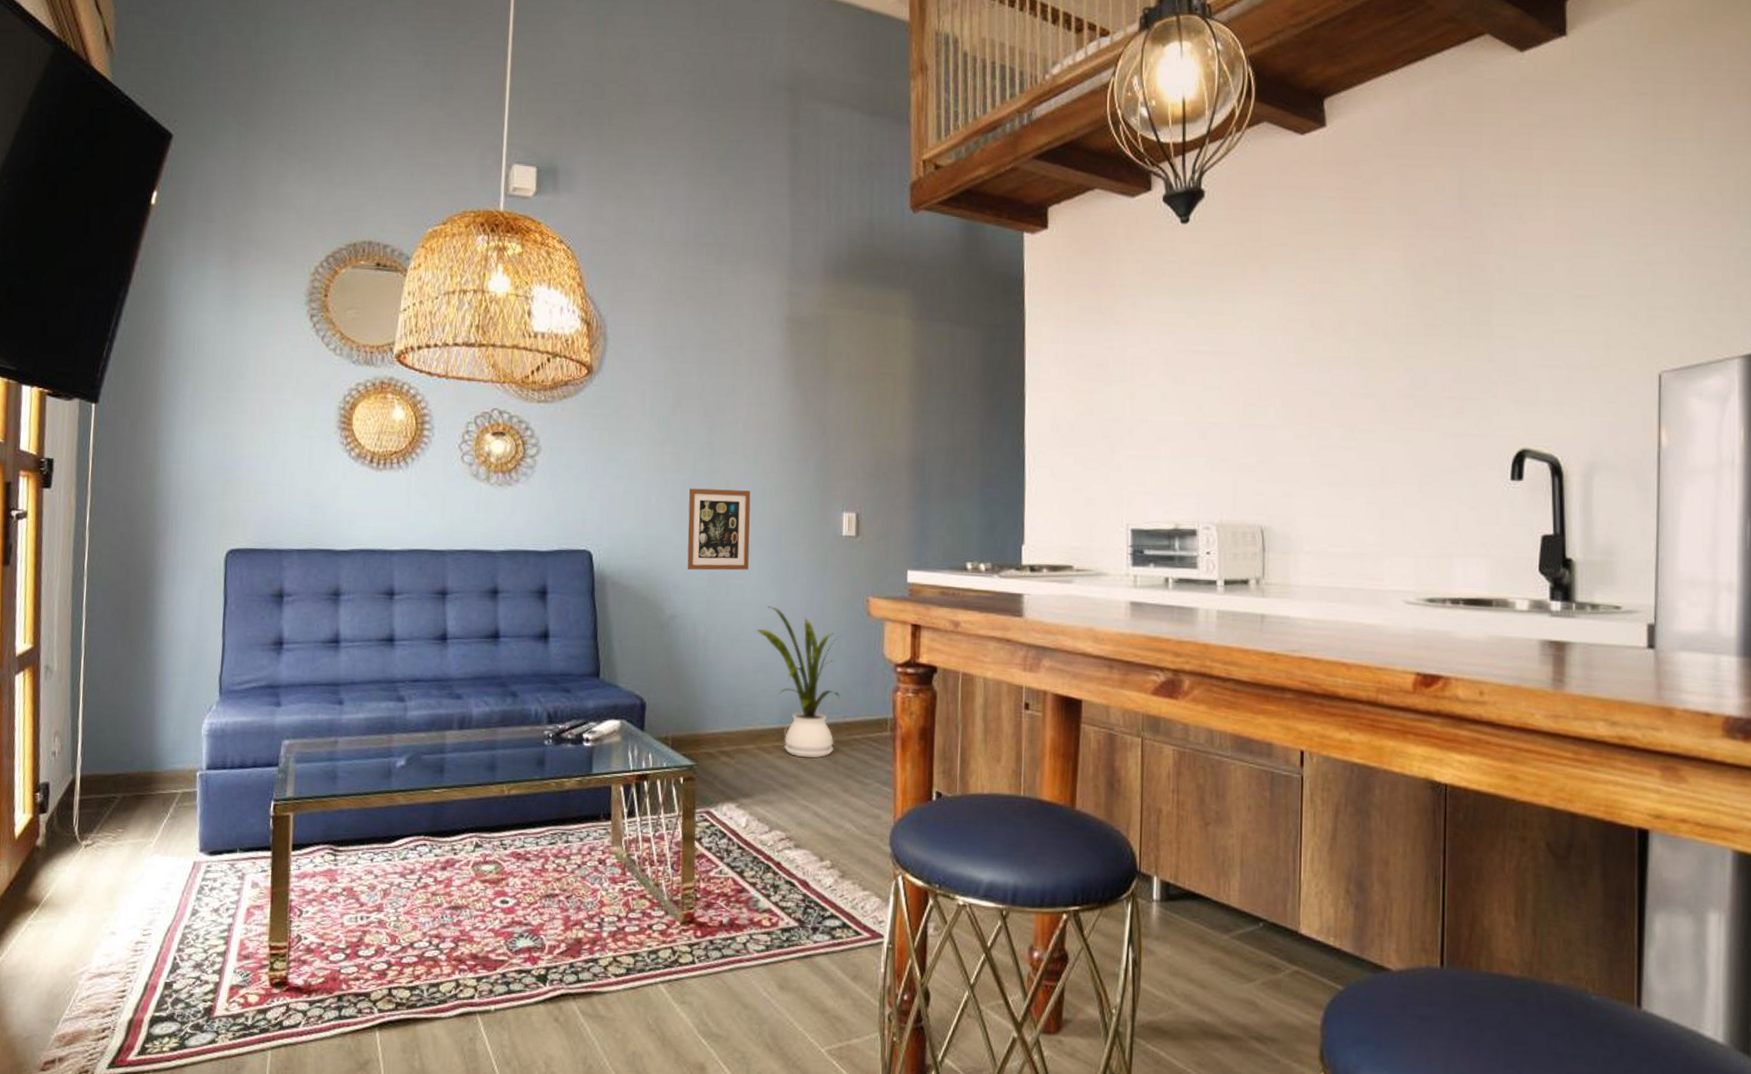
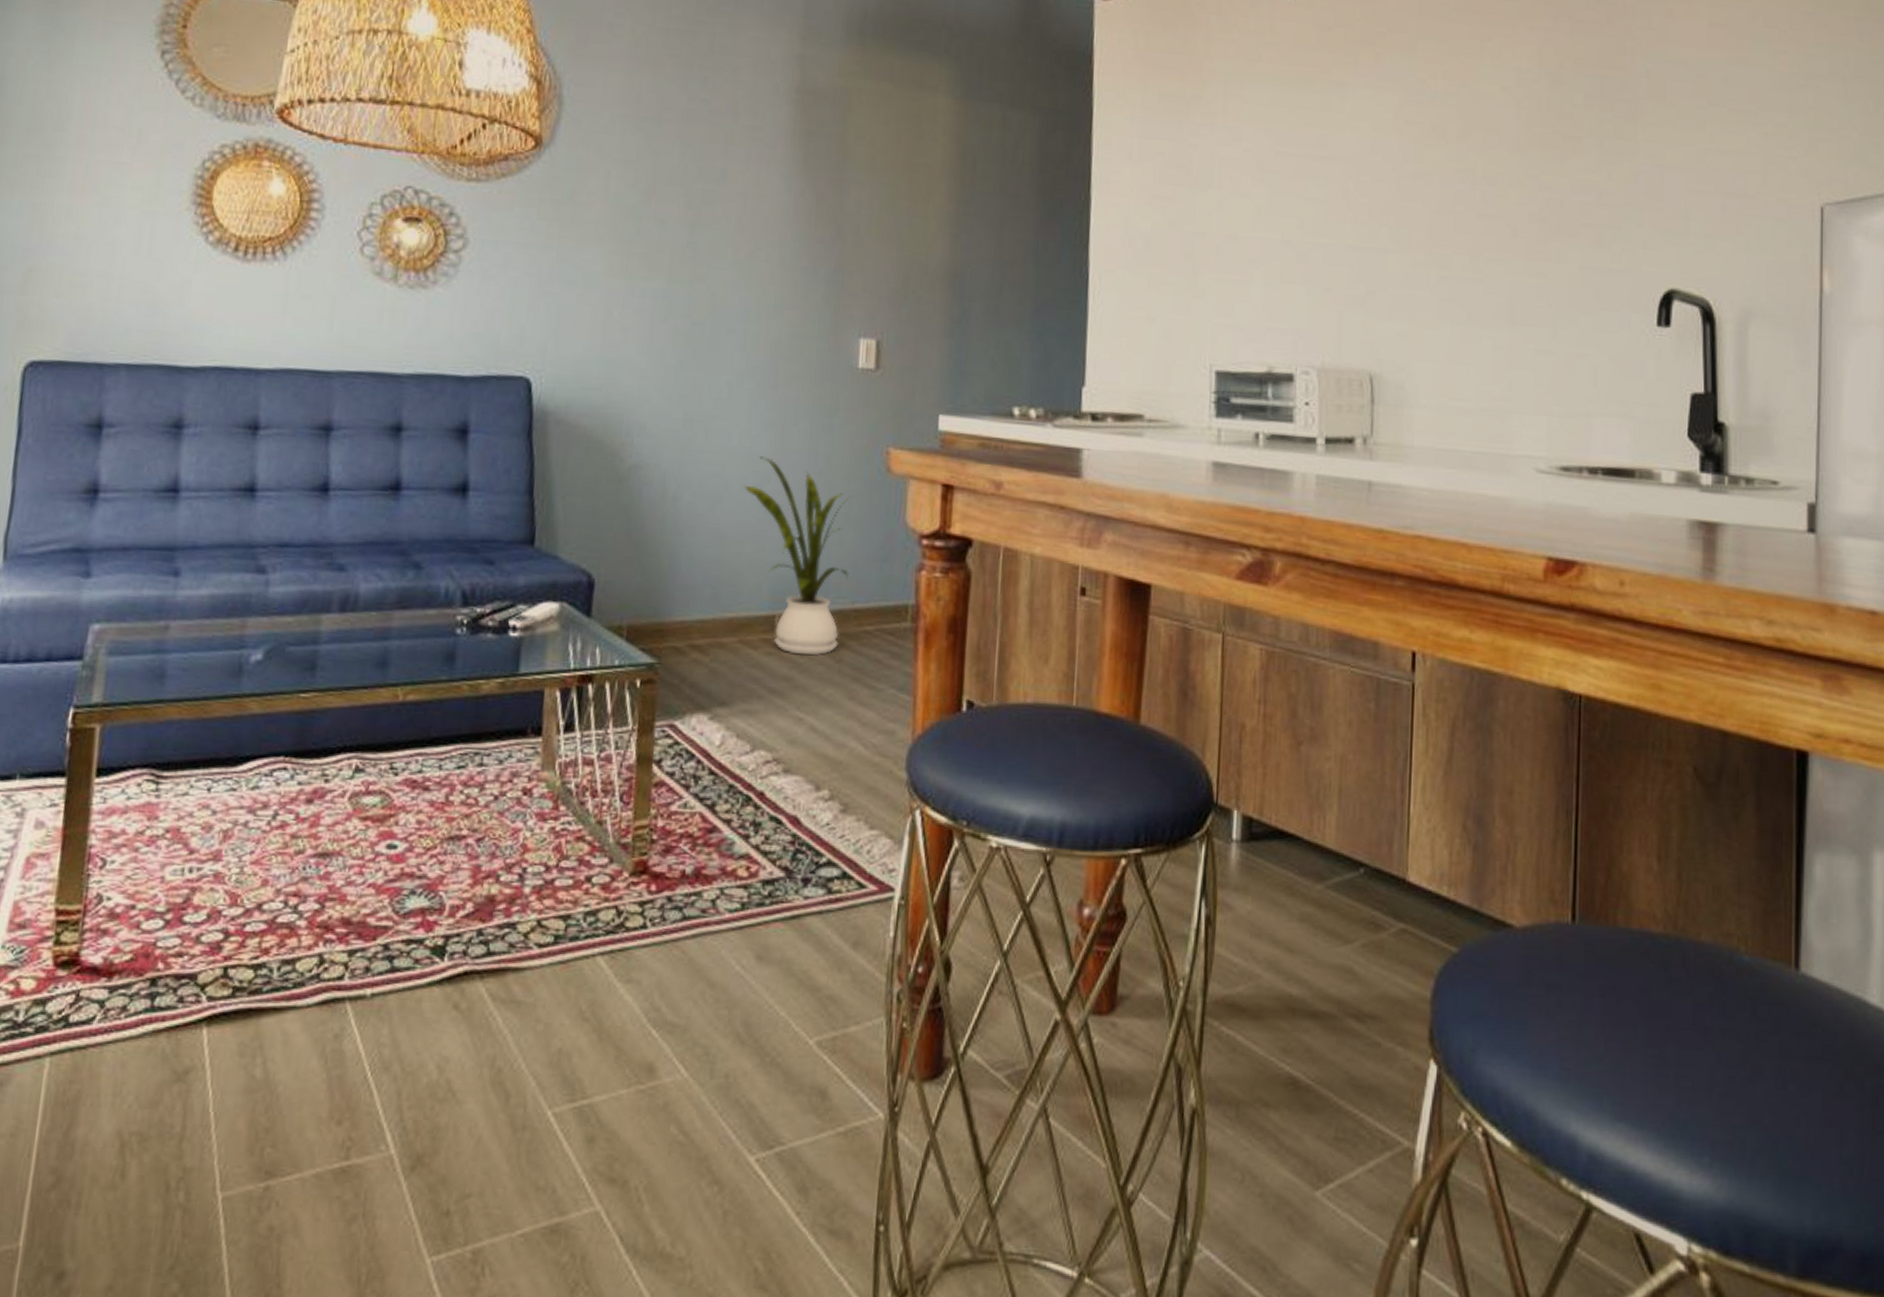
picture frame: present [687,488,751,571] -> none [656,300,743,409]

